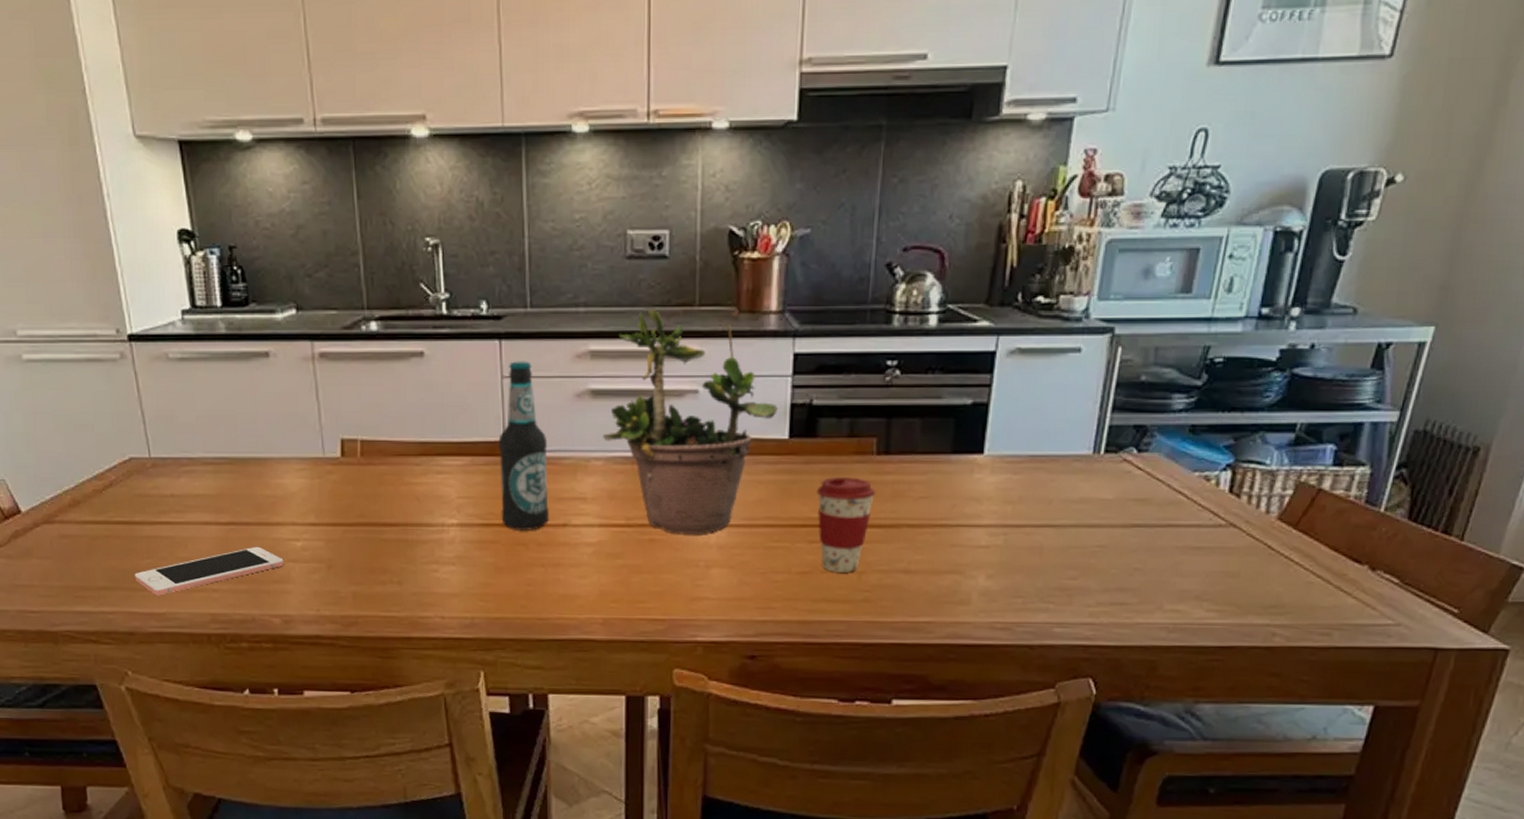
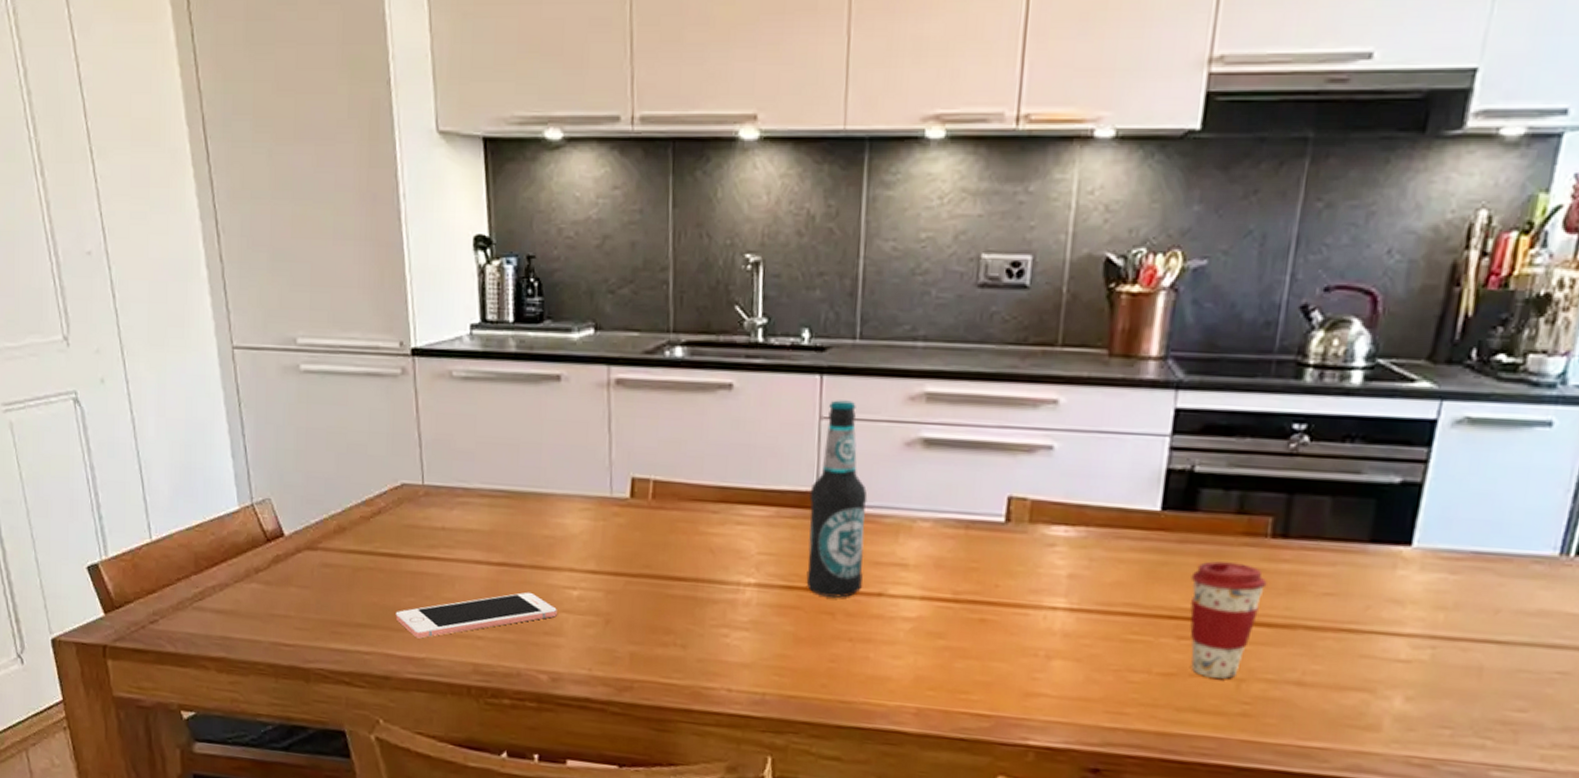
potted plant: present [602,289,778,535] -> none [932,324,1150,619]

